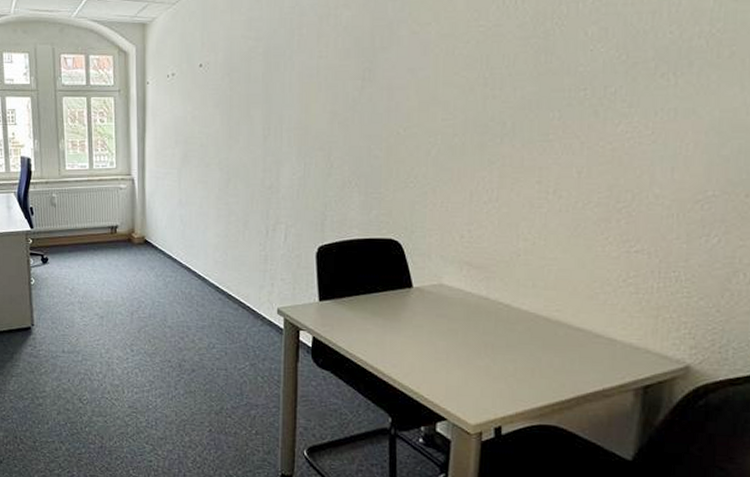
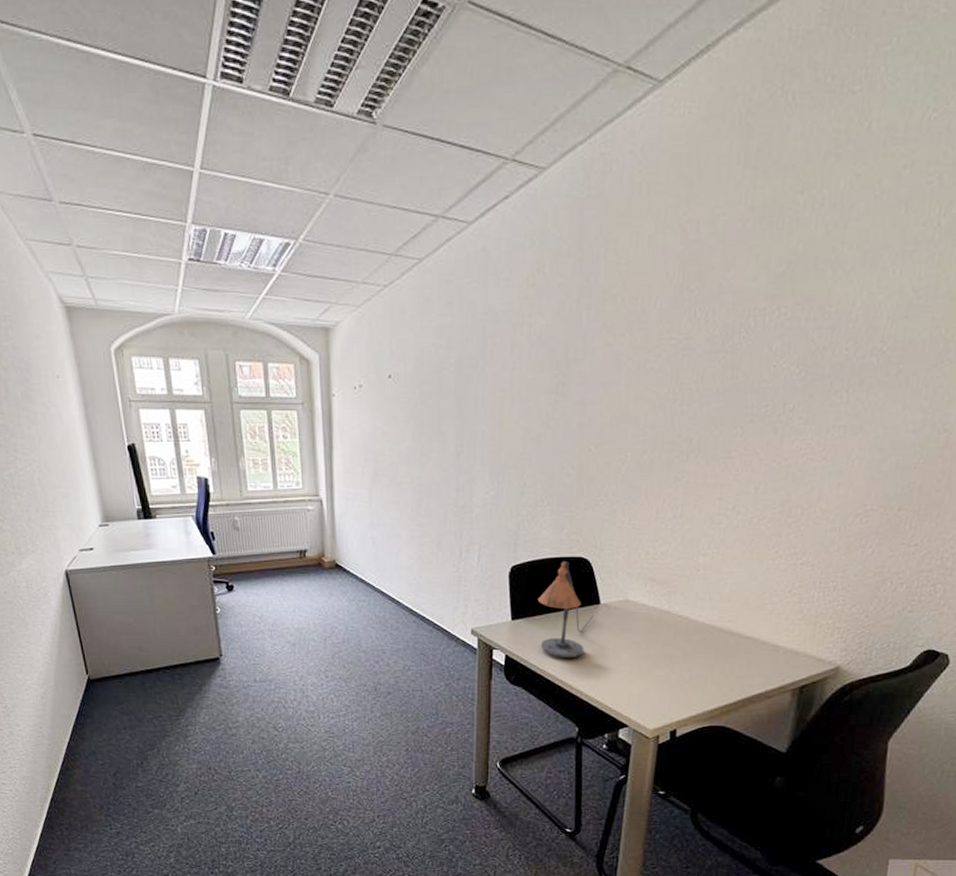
desk lamp: none [346,243,406,342] -> present [537,561,594,657]

